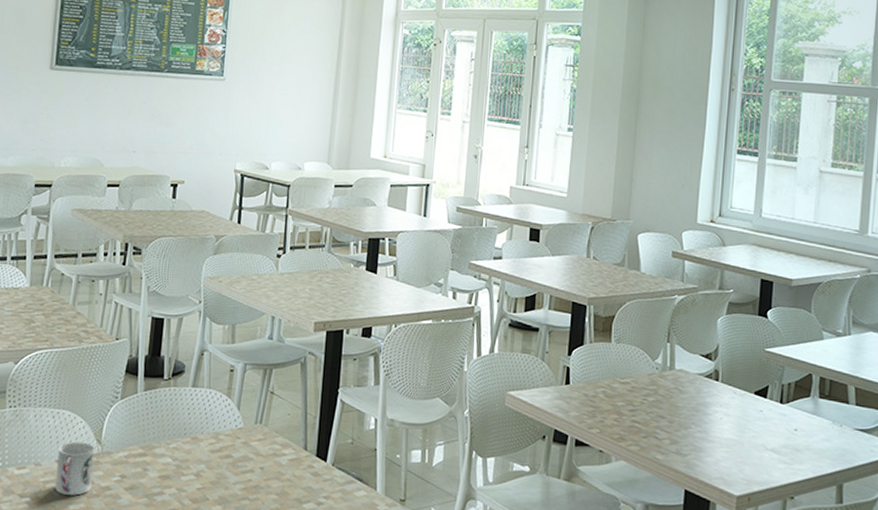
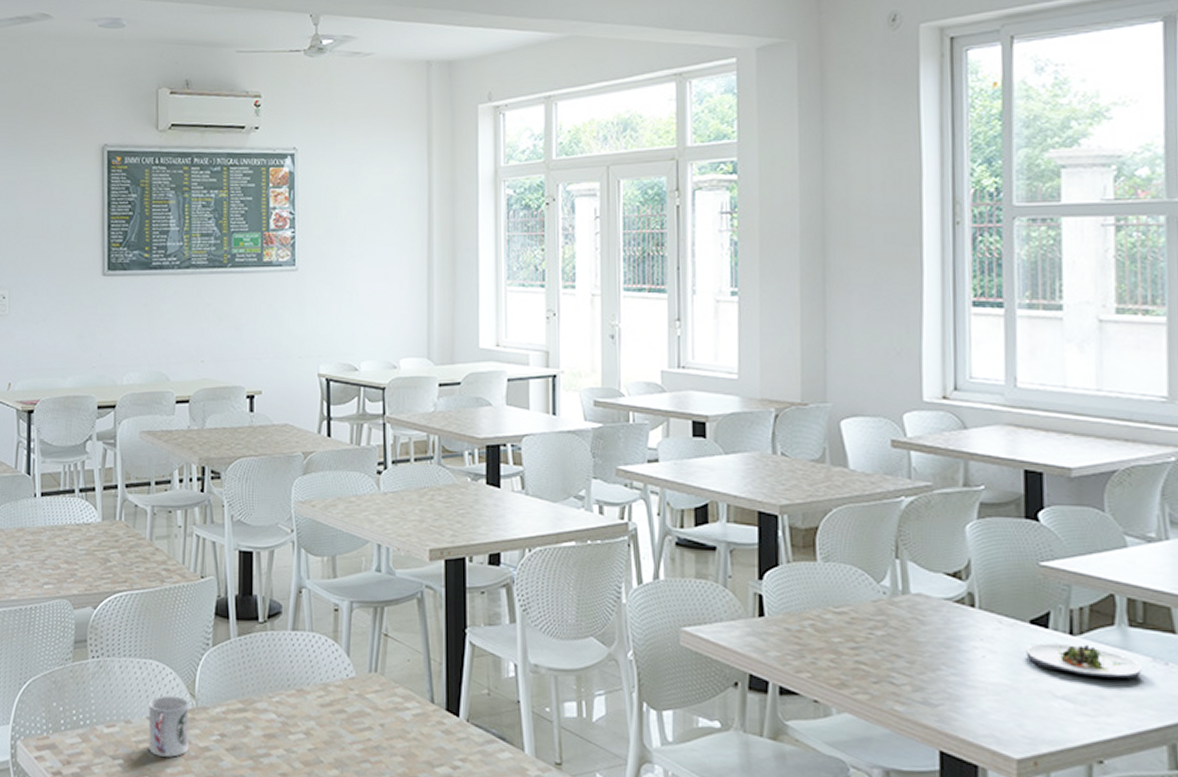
salad plate: none [750,409,825,437] -> present [1026,643,1142,679]

